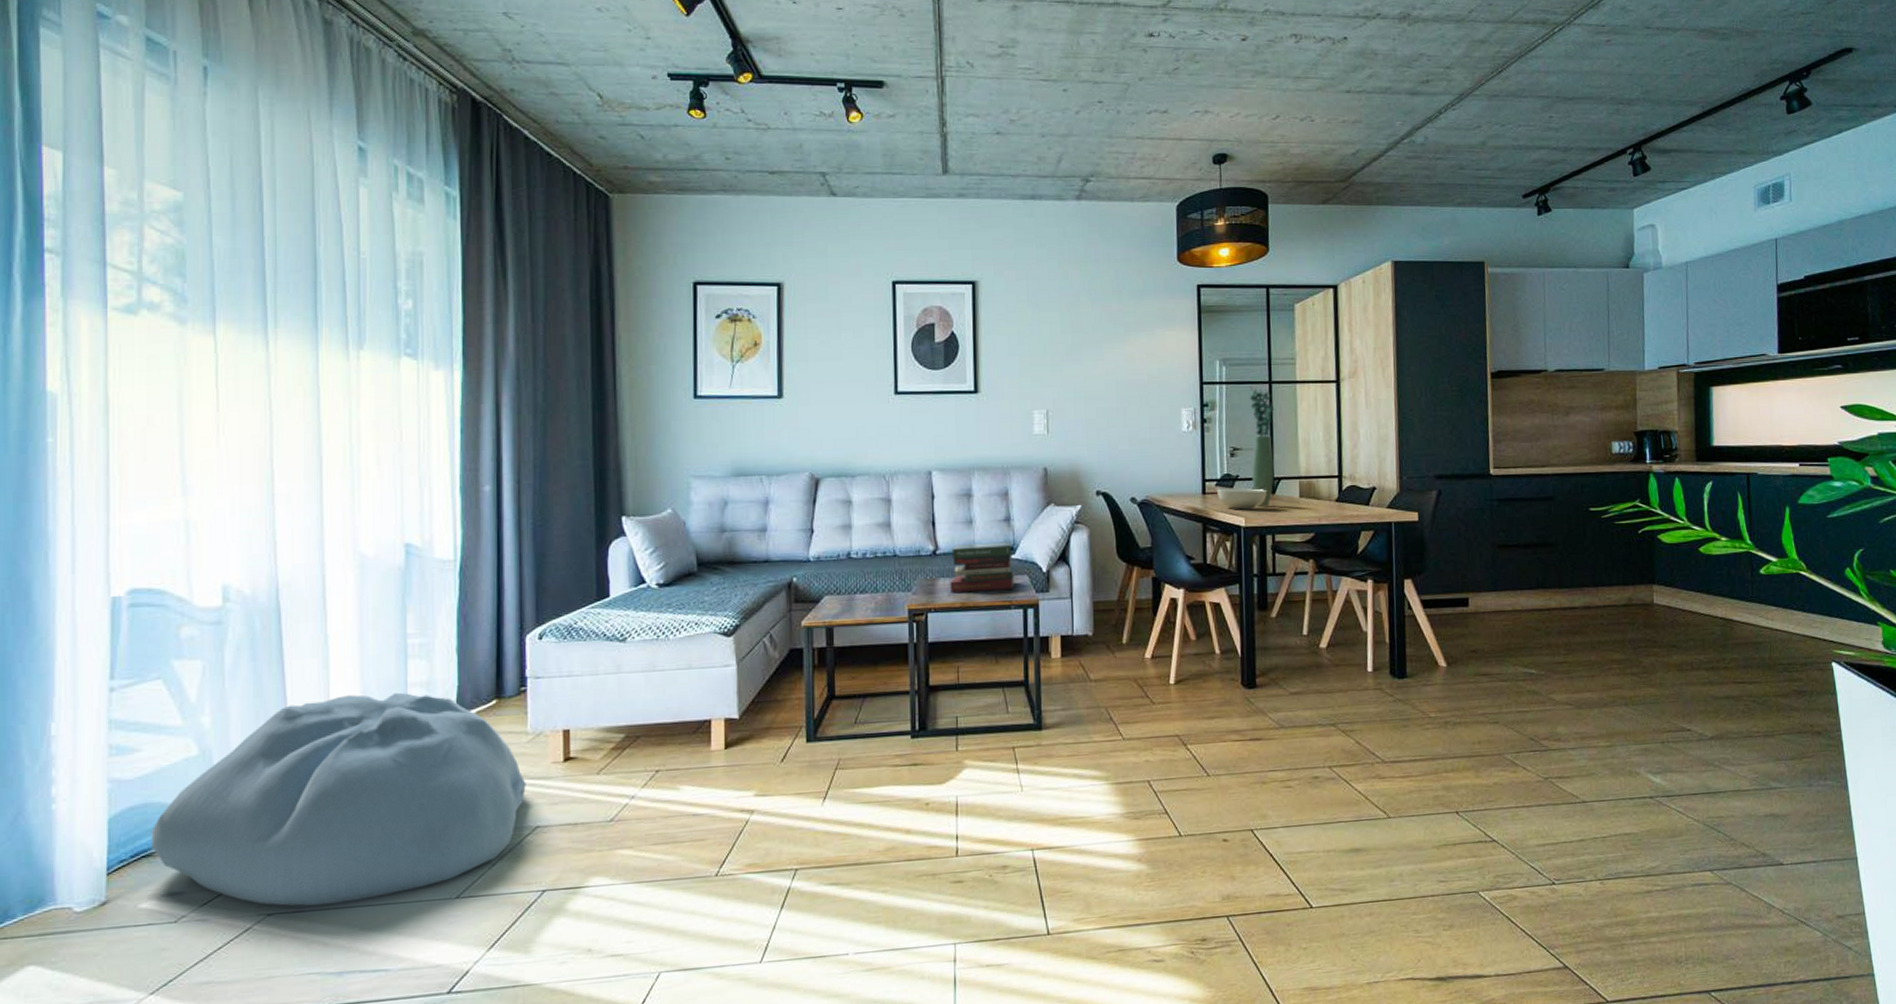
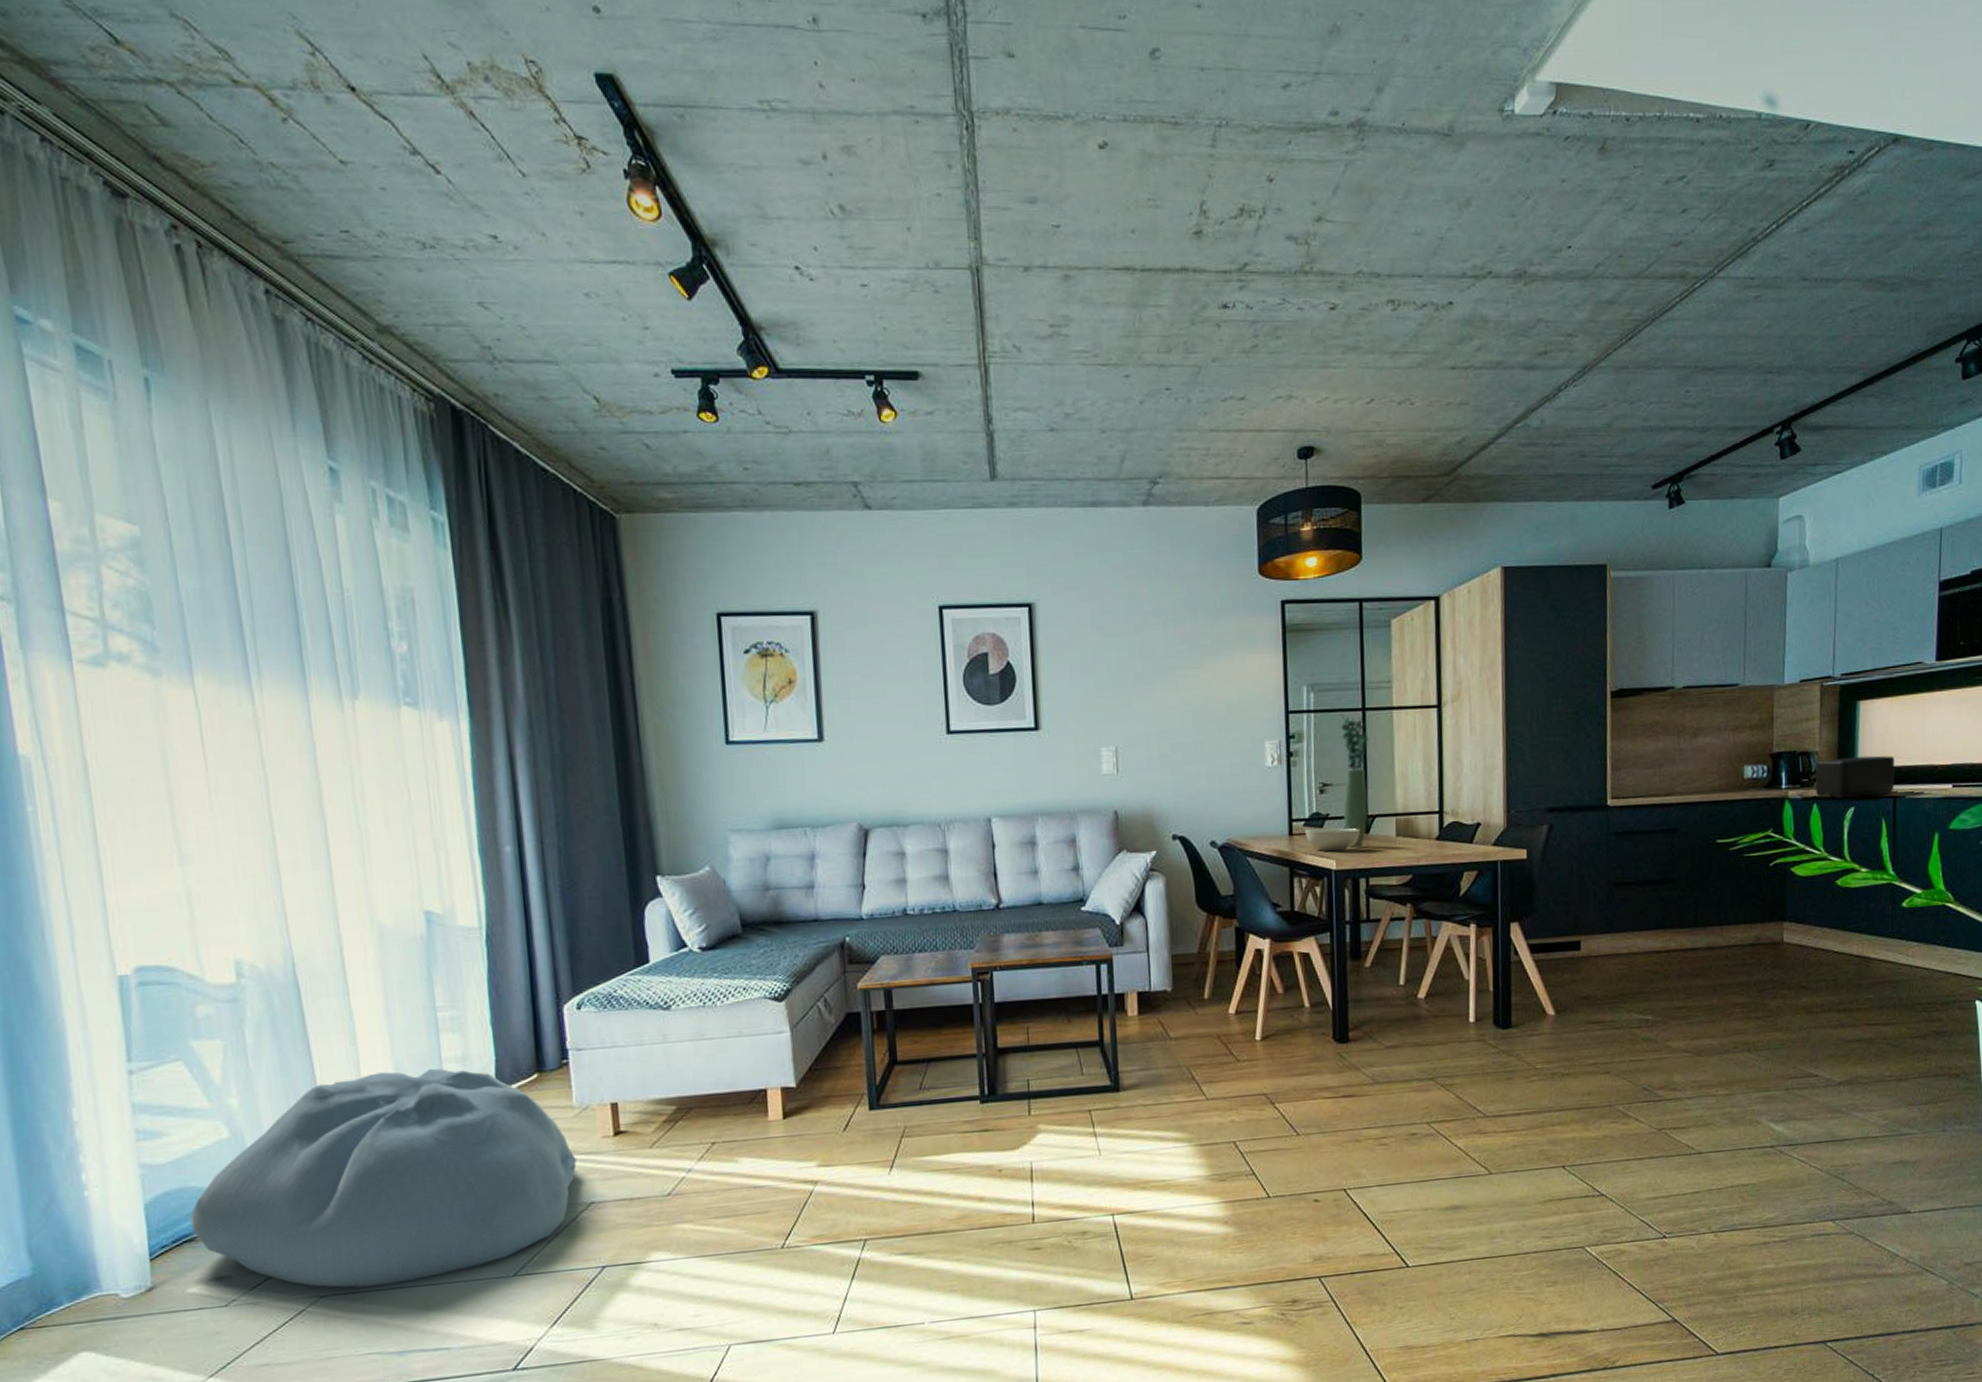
books: present [950,541,1015,592] -> none [1016,892,1086,949]
toaster: none [1675,435,1748,474] -> present [1815,755,1895,799]

